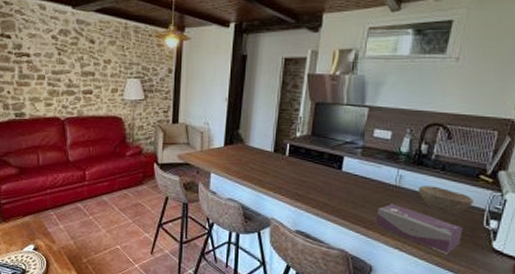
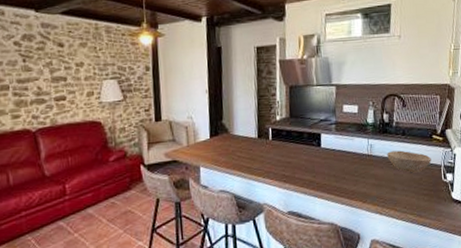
tissue box: present [375,203,462,254] -> none [356,171,428,211]

